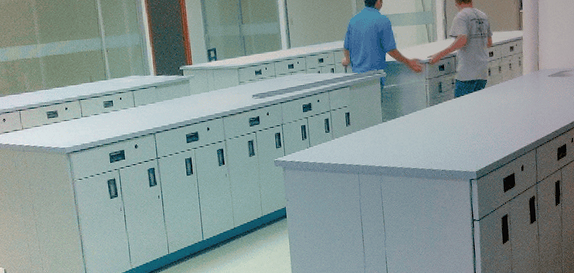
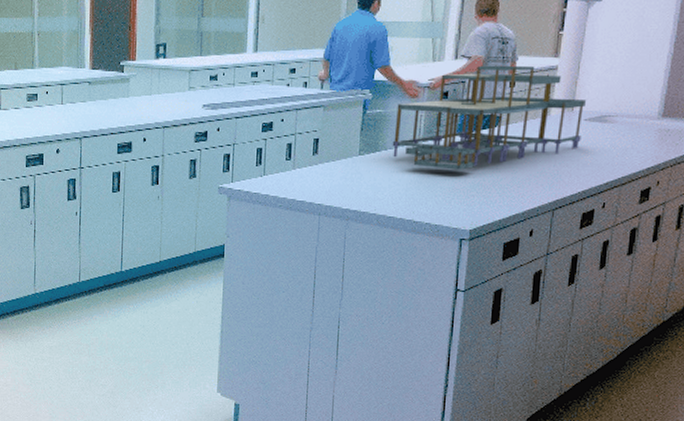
laboratory equipment: none [407,38,548,126] -> present [392,65,586,170]

